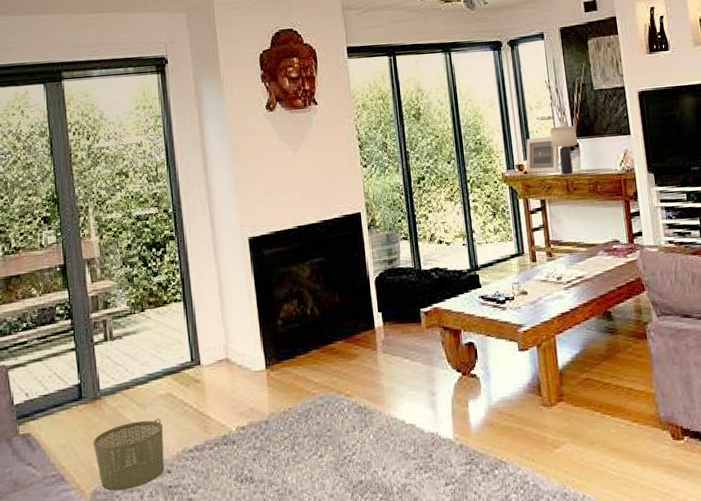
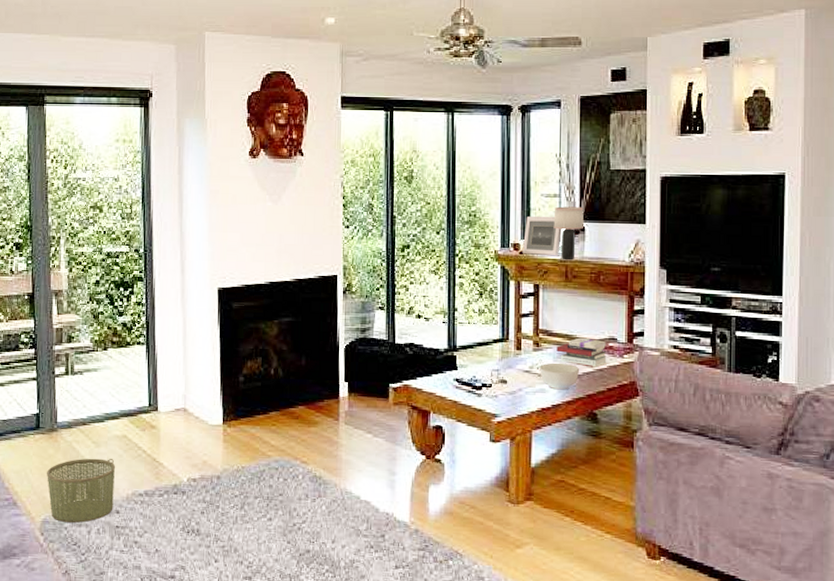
bowl: none [555,269,591,295] -> present [540,363,580,390]
books: none [567,243,614,270] -> present [556,337,607,368]

